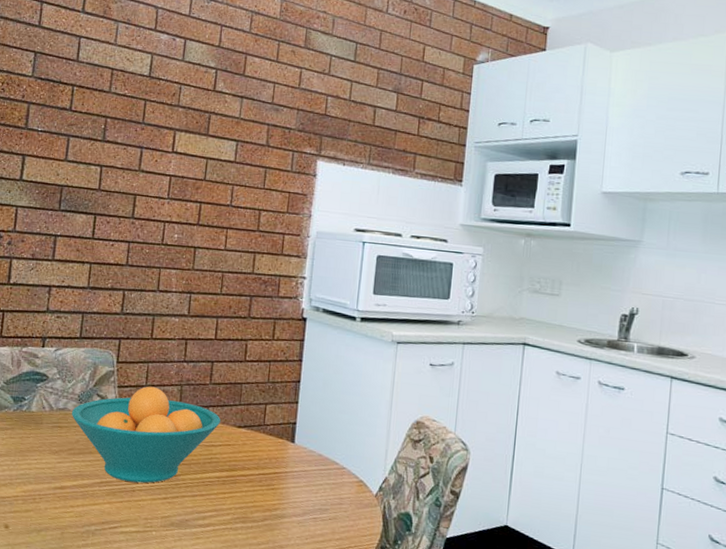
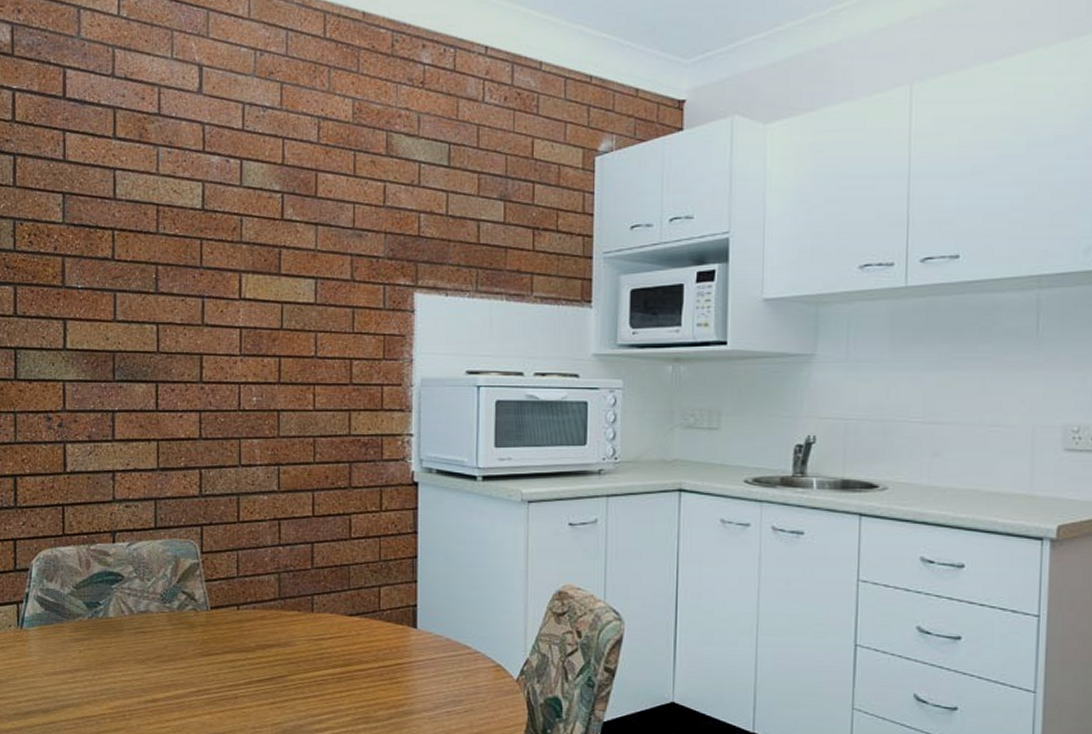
fruit bowl: present [71,386,221,484] -> none [155,577,328,688]

